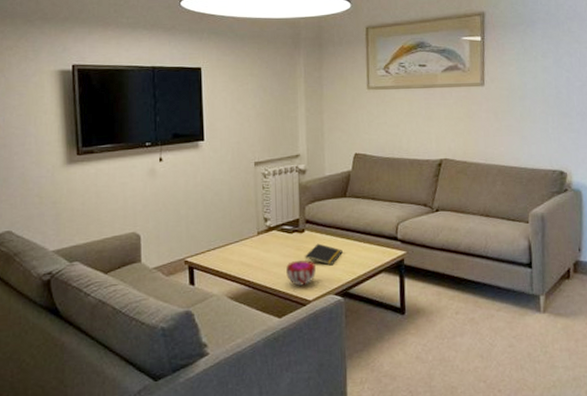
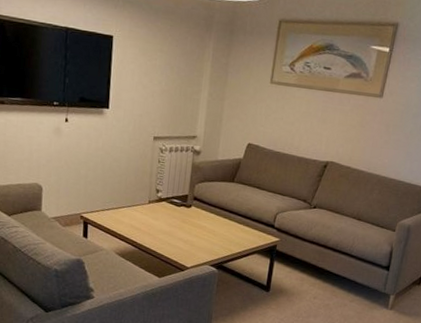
decorative bowl: present [286,260,316,286] -> none [170,231,197,254]
notepad: present [305,243,343,266] -> none [188,219,223,241]

